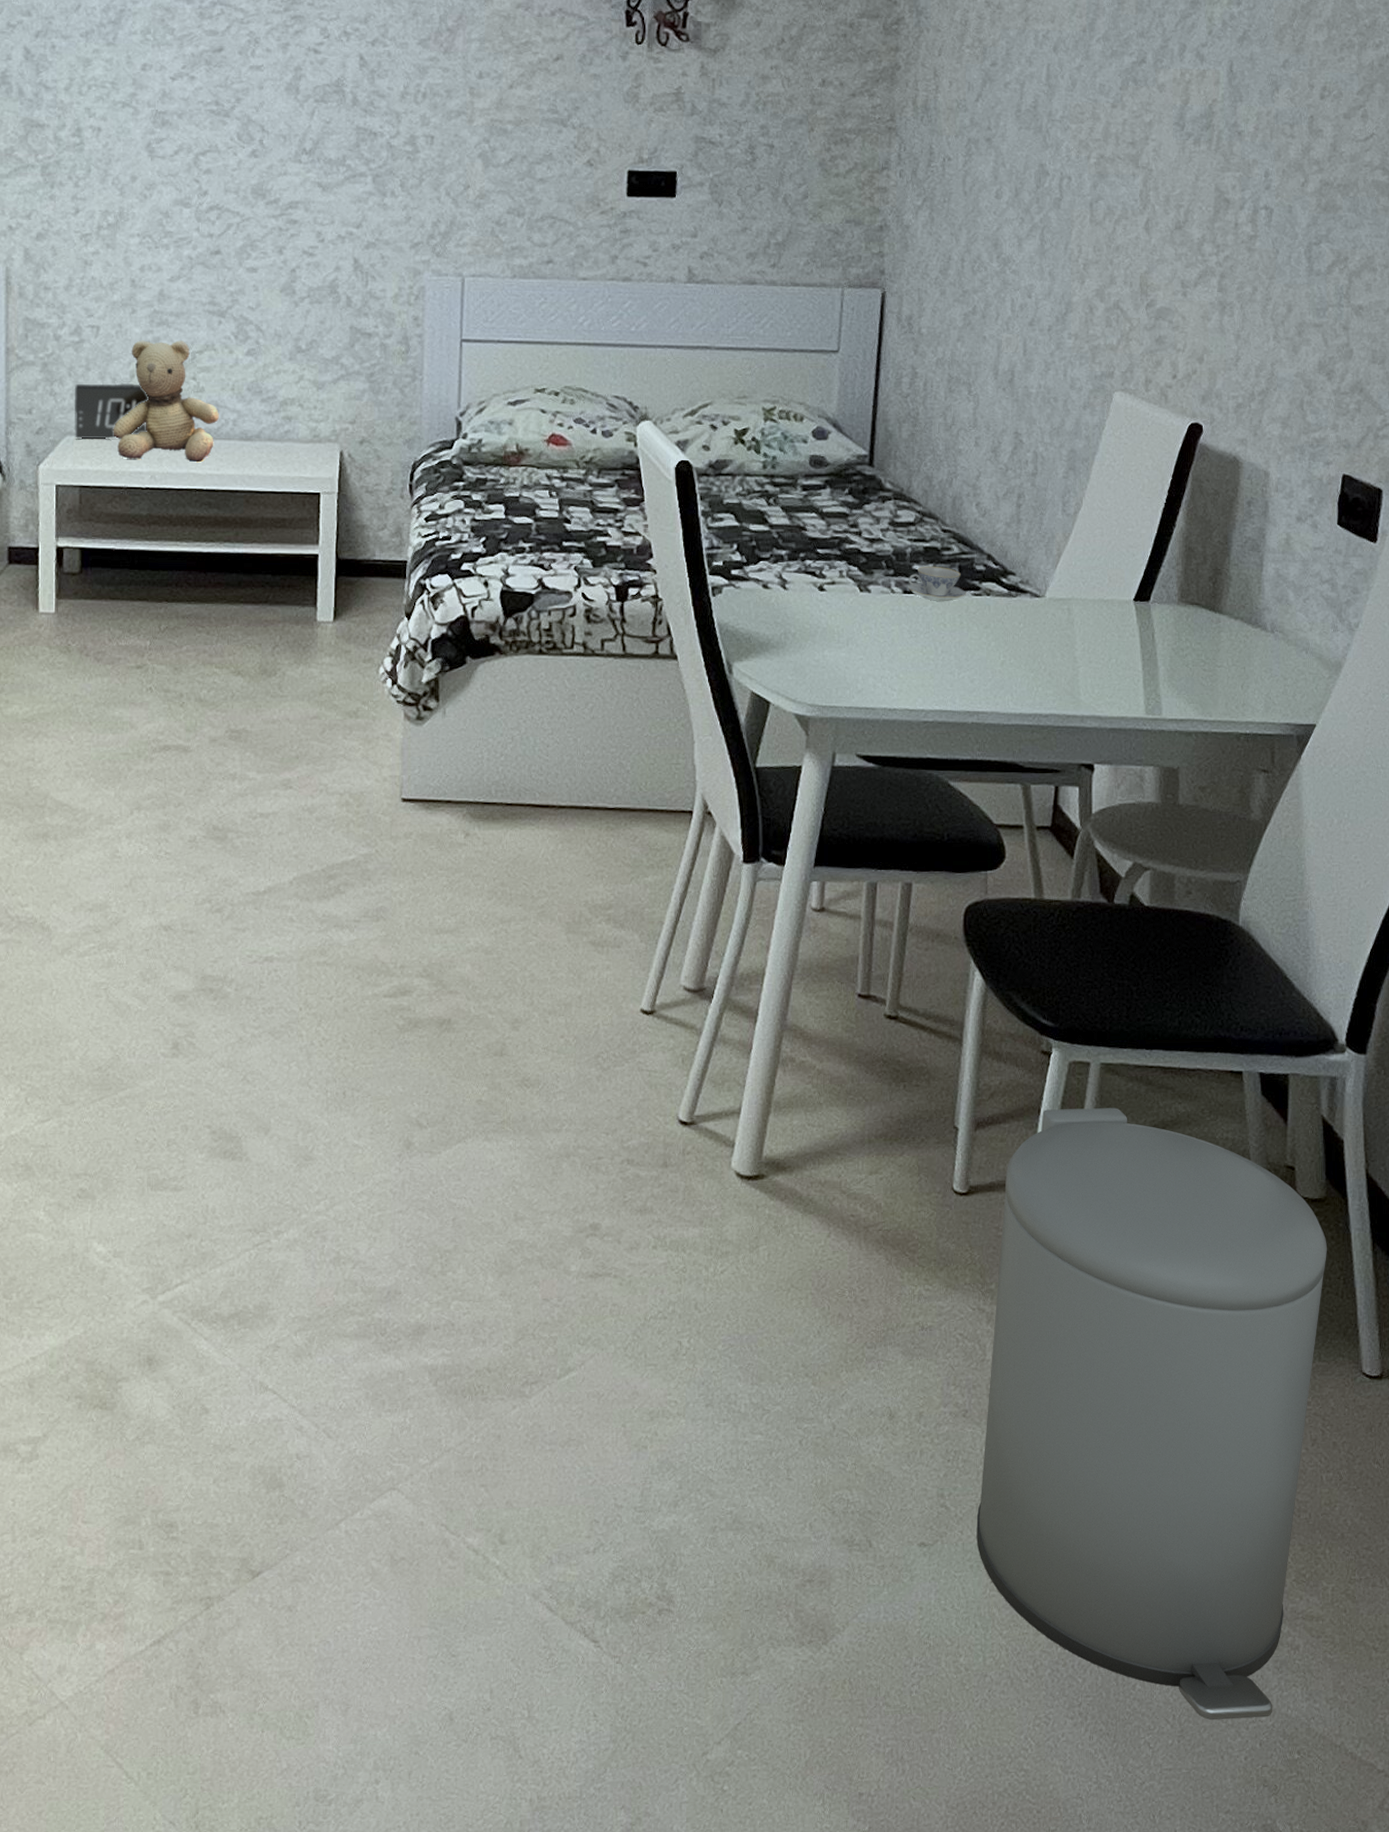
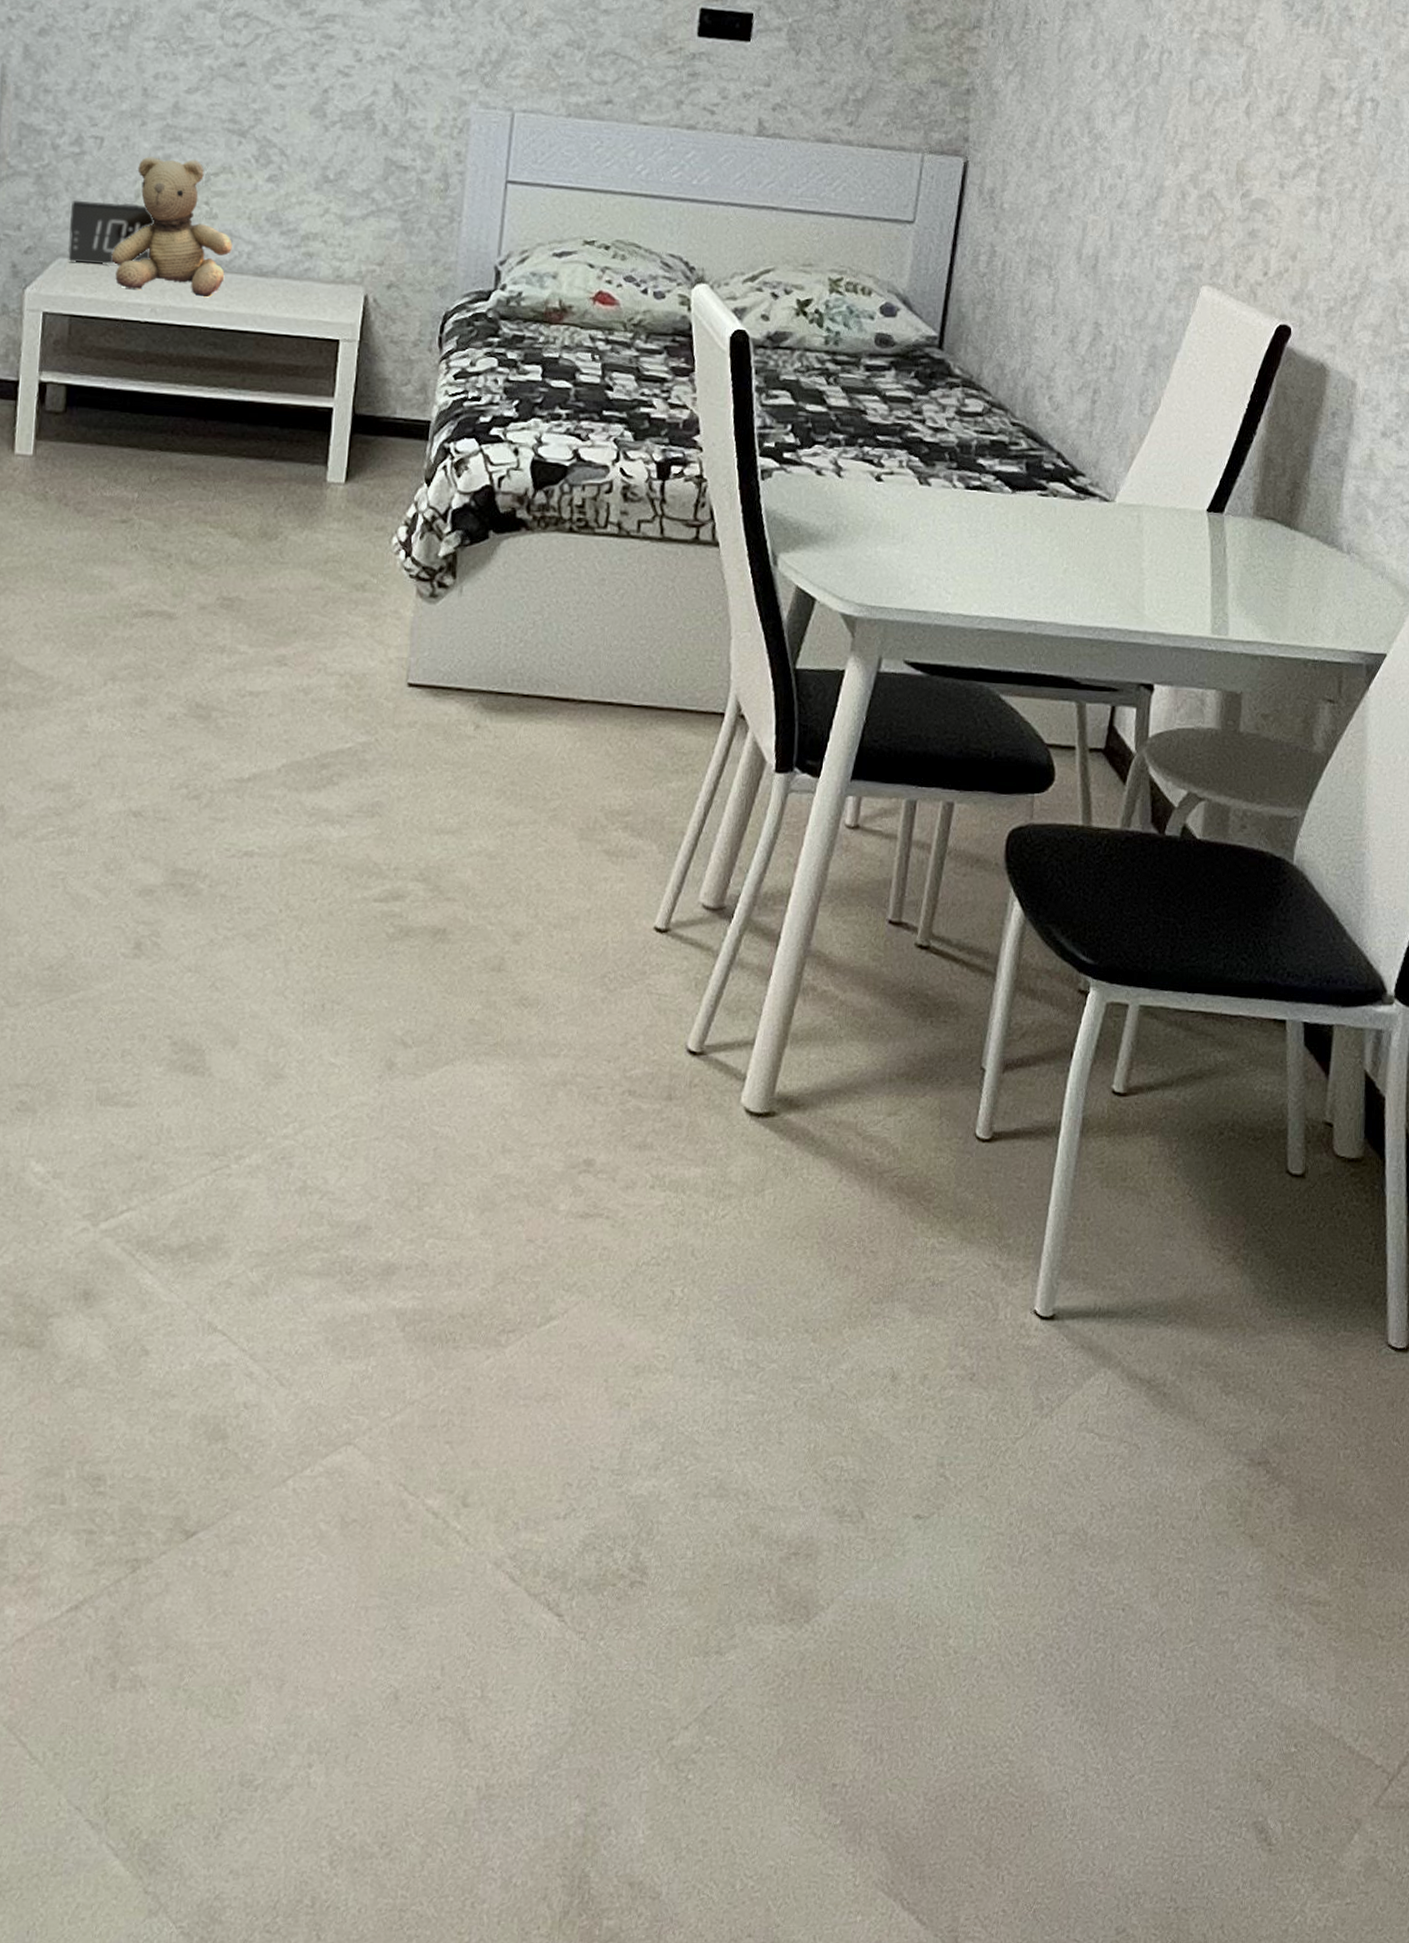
teacup: present [908,566,966,602] -> none [971,460,1032,501]
pedal bin: present [976,1108,1327,1721] -> none [975,1053,1361,1711]

